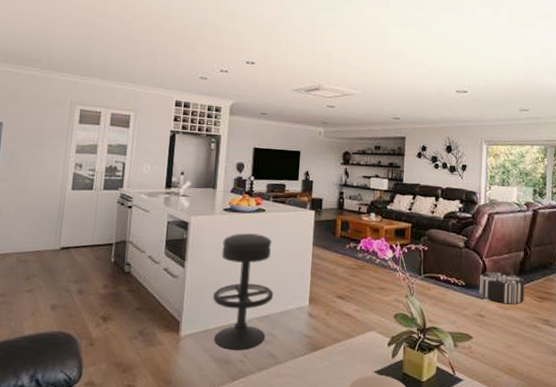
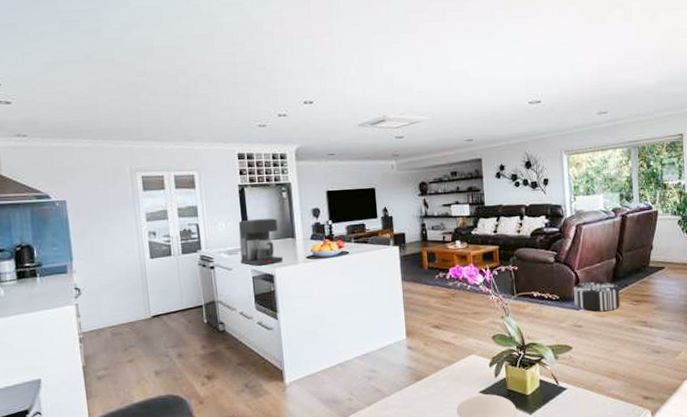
coffee maker: none [158,165,201,212] -> present [238,218,283,266]
bar stool: present [213,233,274,350] -> none [311,276,371,390]

